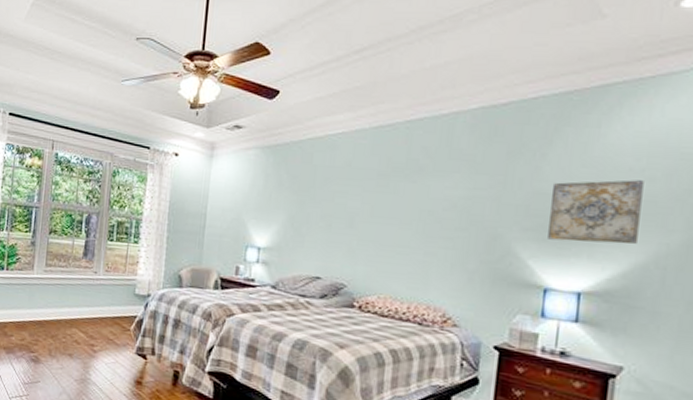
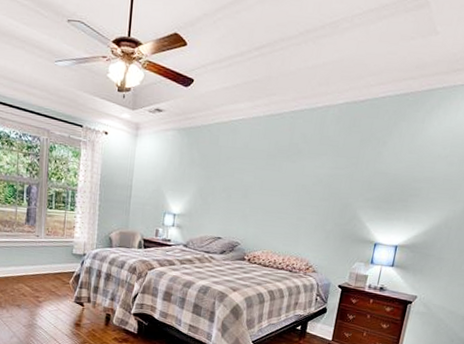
wall art: present [548,179,644,244] -> none [381,163,446,211]

